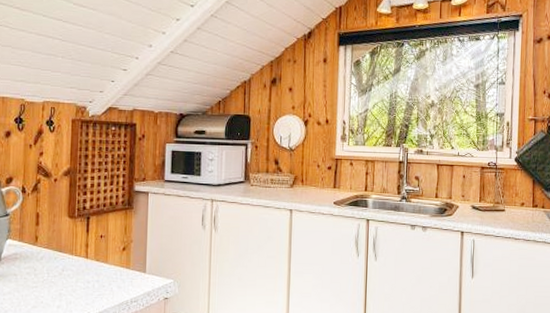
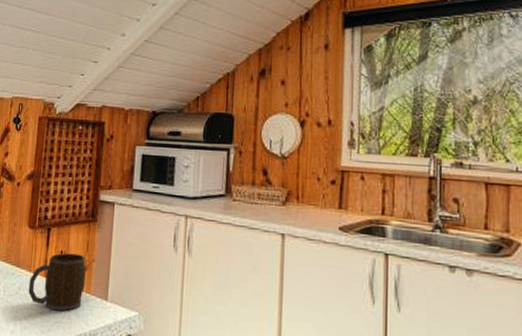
mug: none [71,237,125,285] -> present [28,253,86,311]

